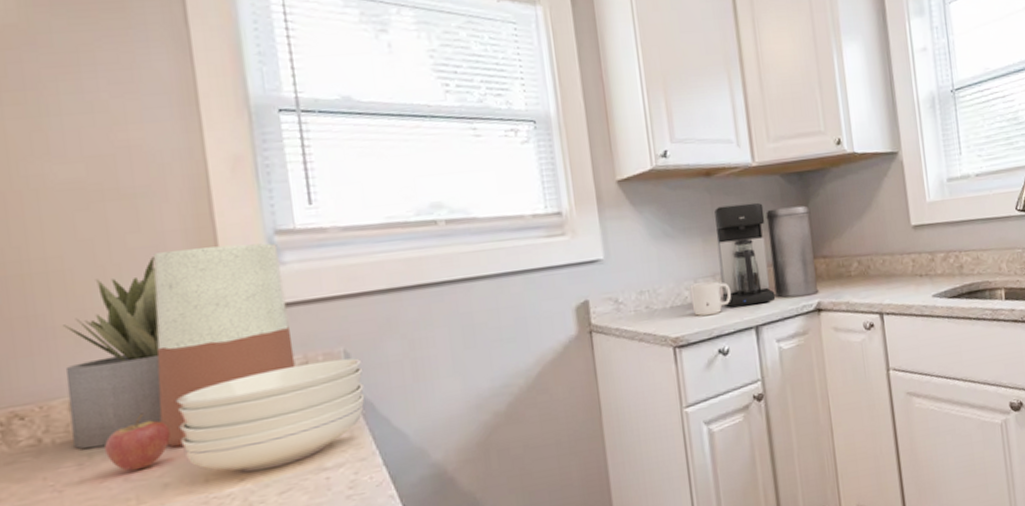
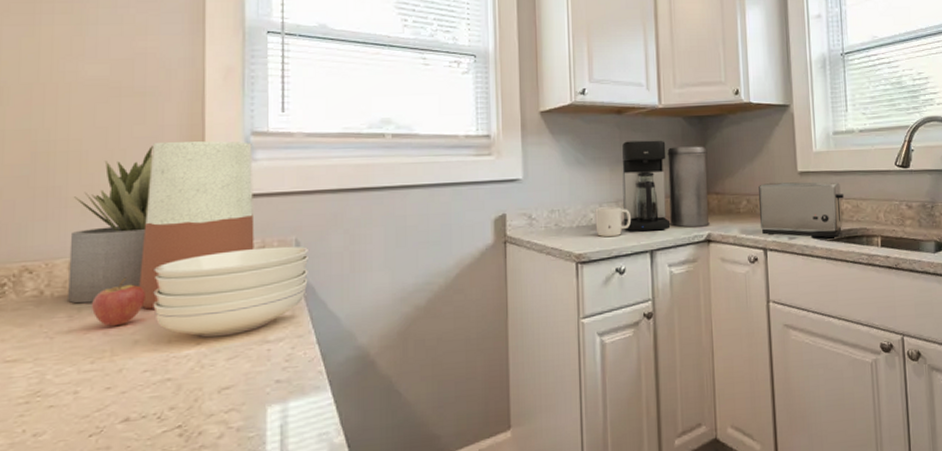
toaster: none [870,233,964,299] -> present [759,182,845,239]

